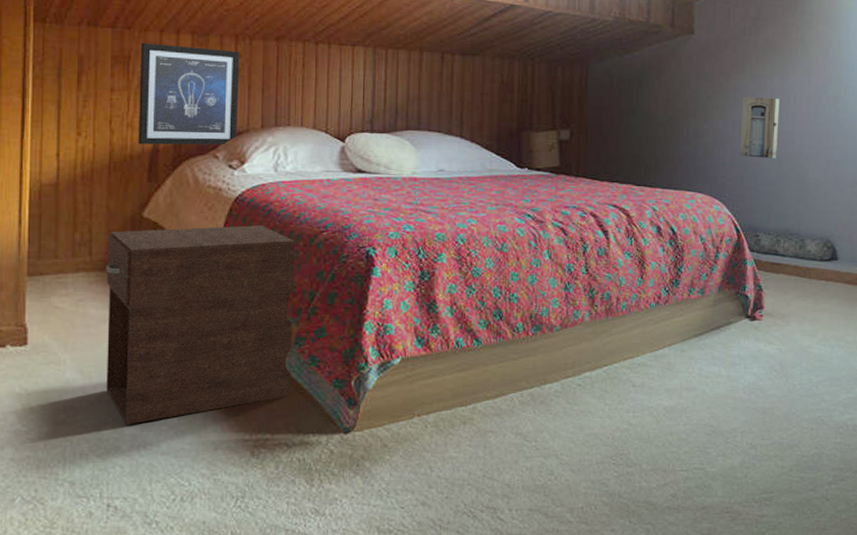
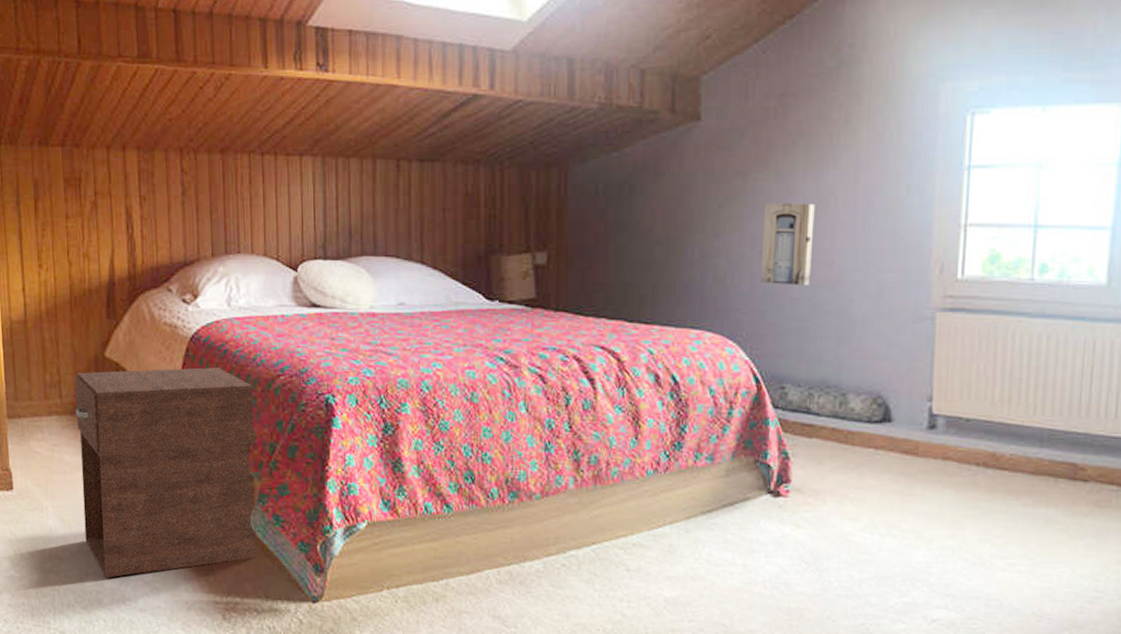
wall art: present [138,42,240,145] -> none [90,162,189,278]

